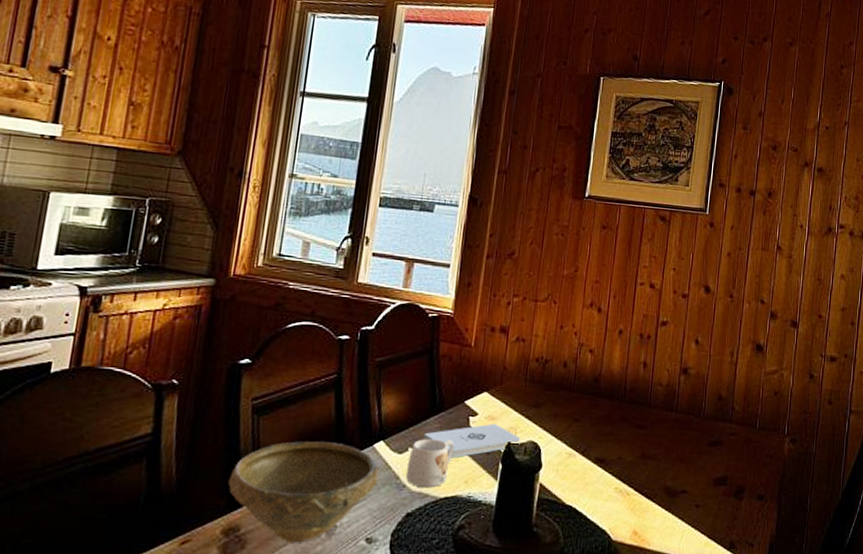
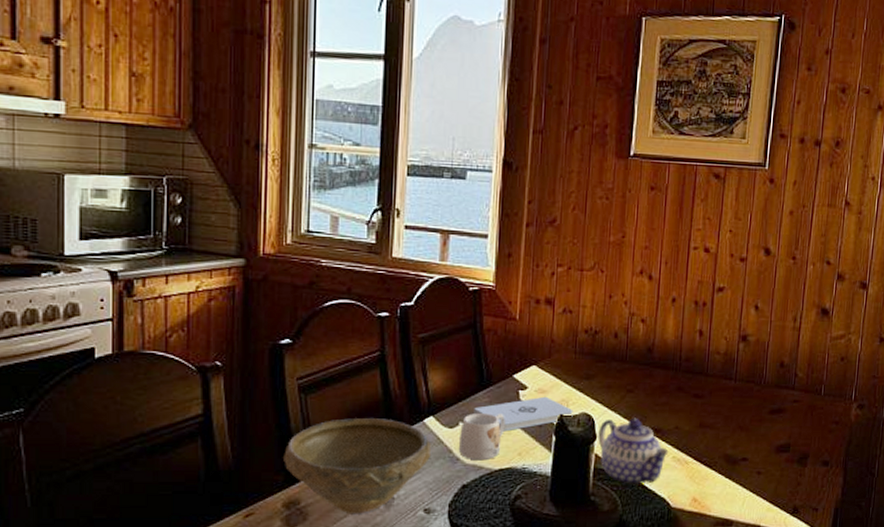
teapot: none [543,447,611,517] -> present [598,417,669,486]

